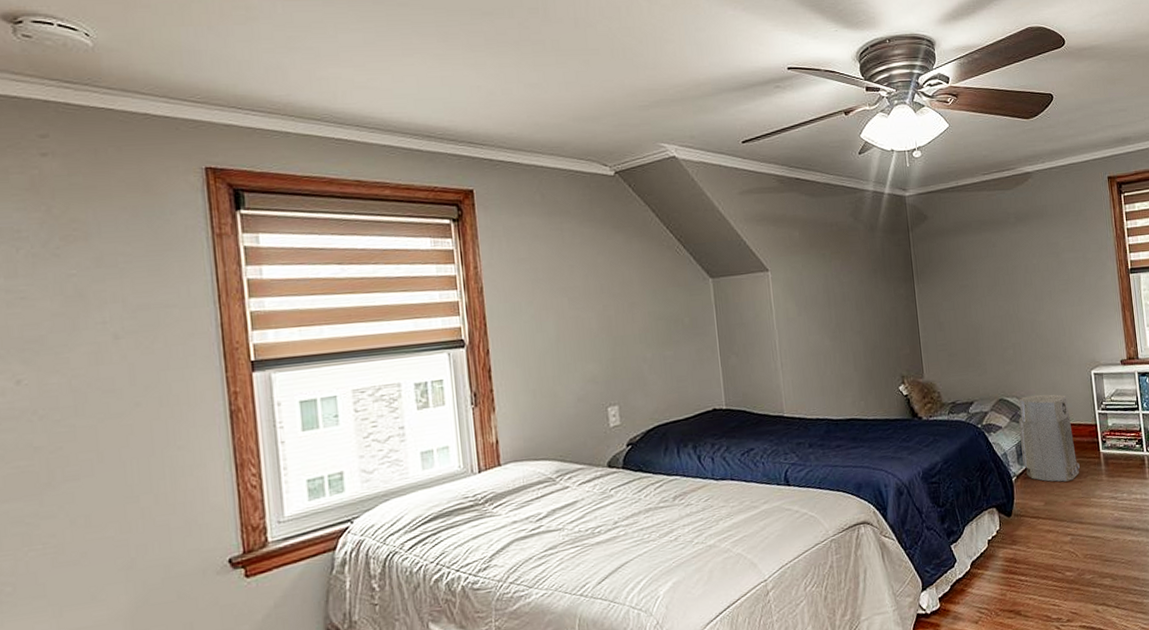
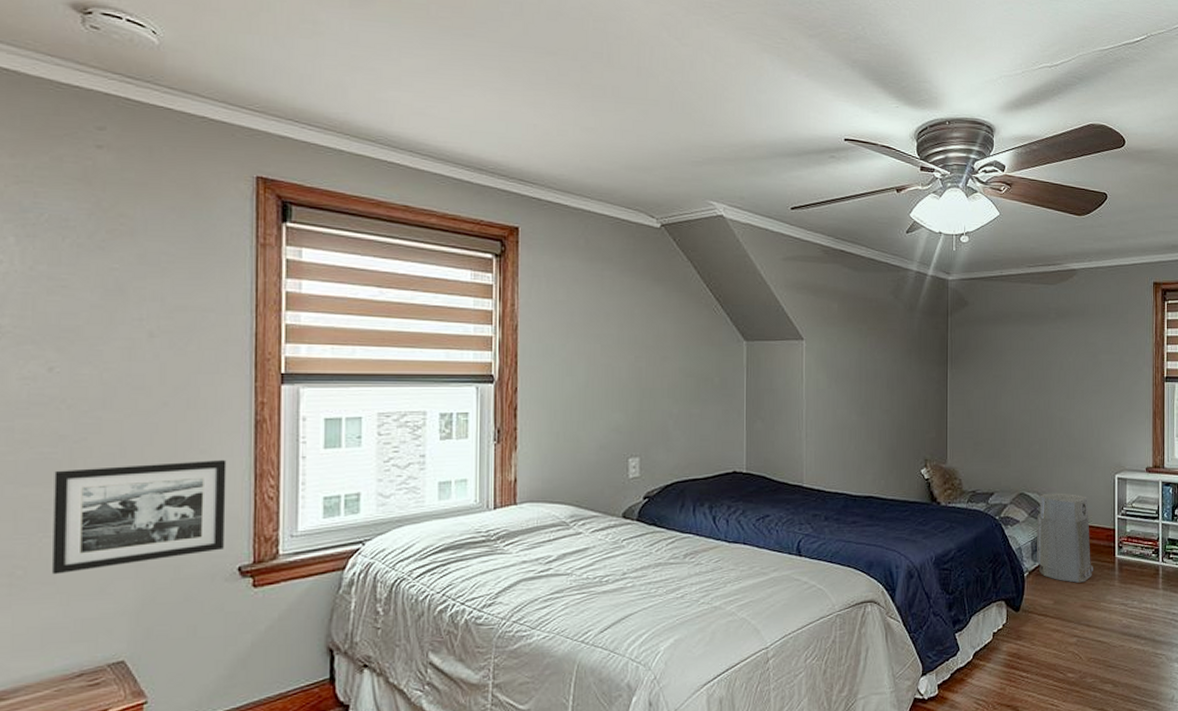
picture frame: none [33,454,212,588] -> present [53,460,227,575]

